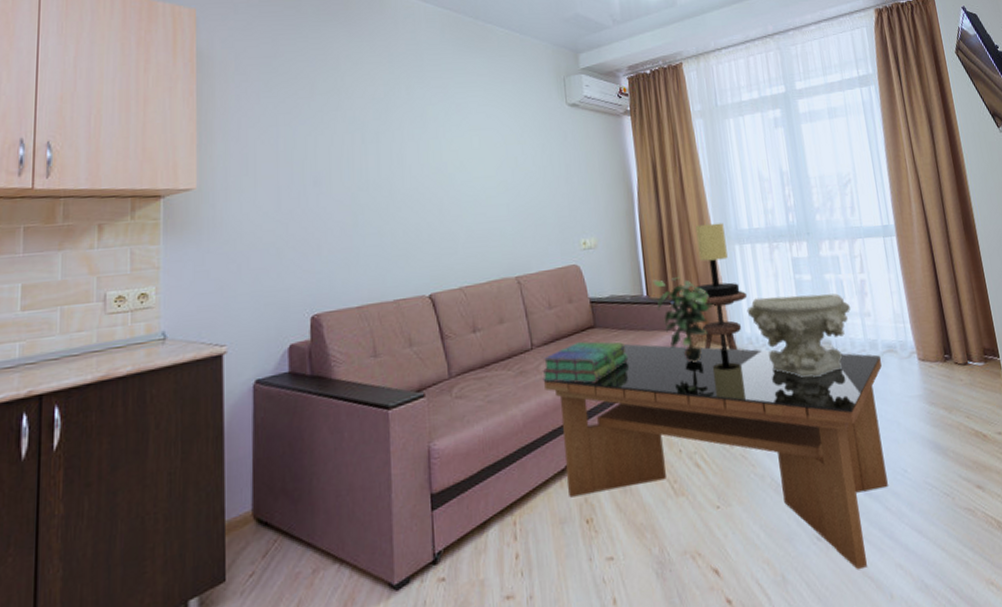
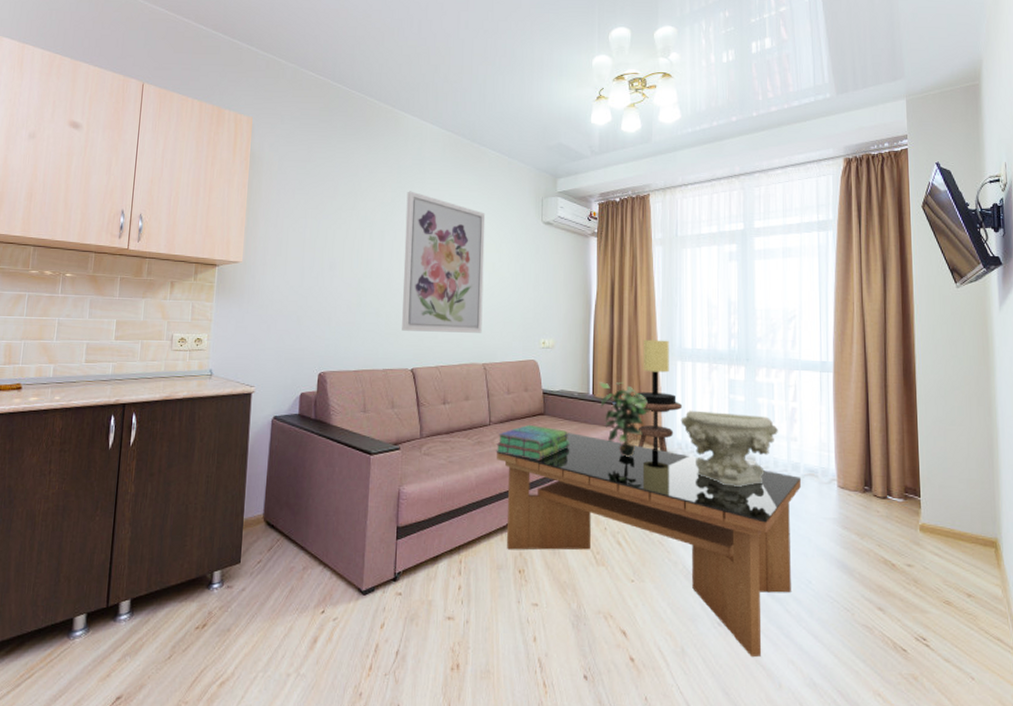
wall art: none [403,82,511,250] -> present [402,191,486,333]

